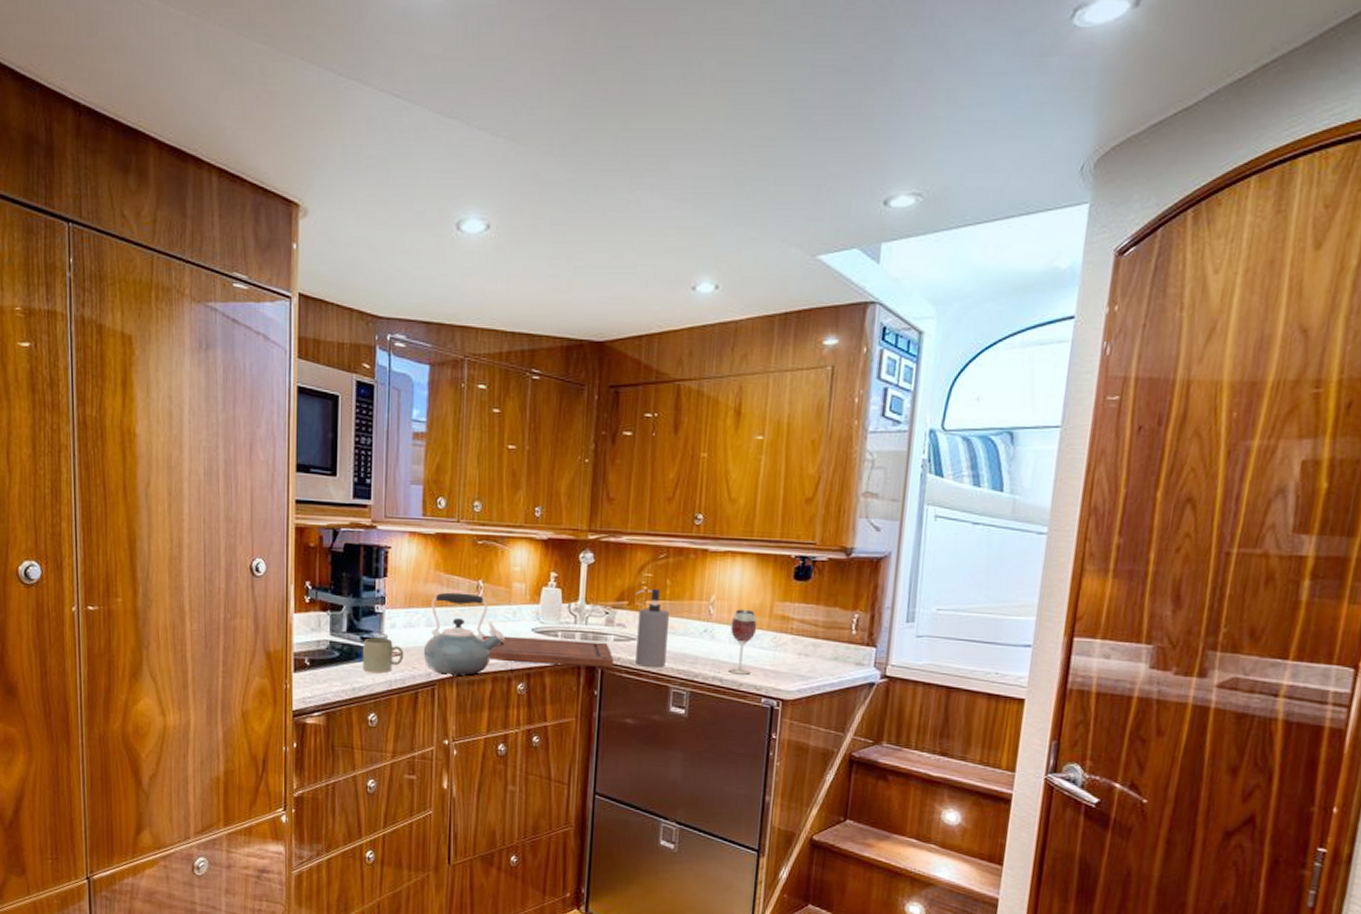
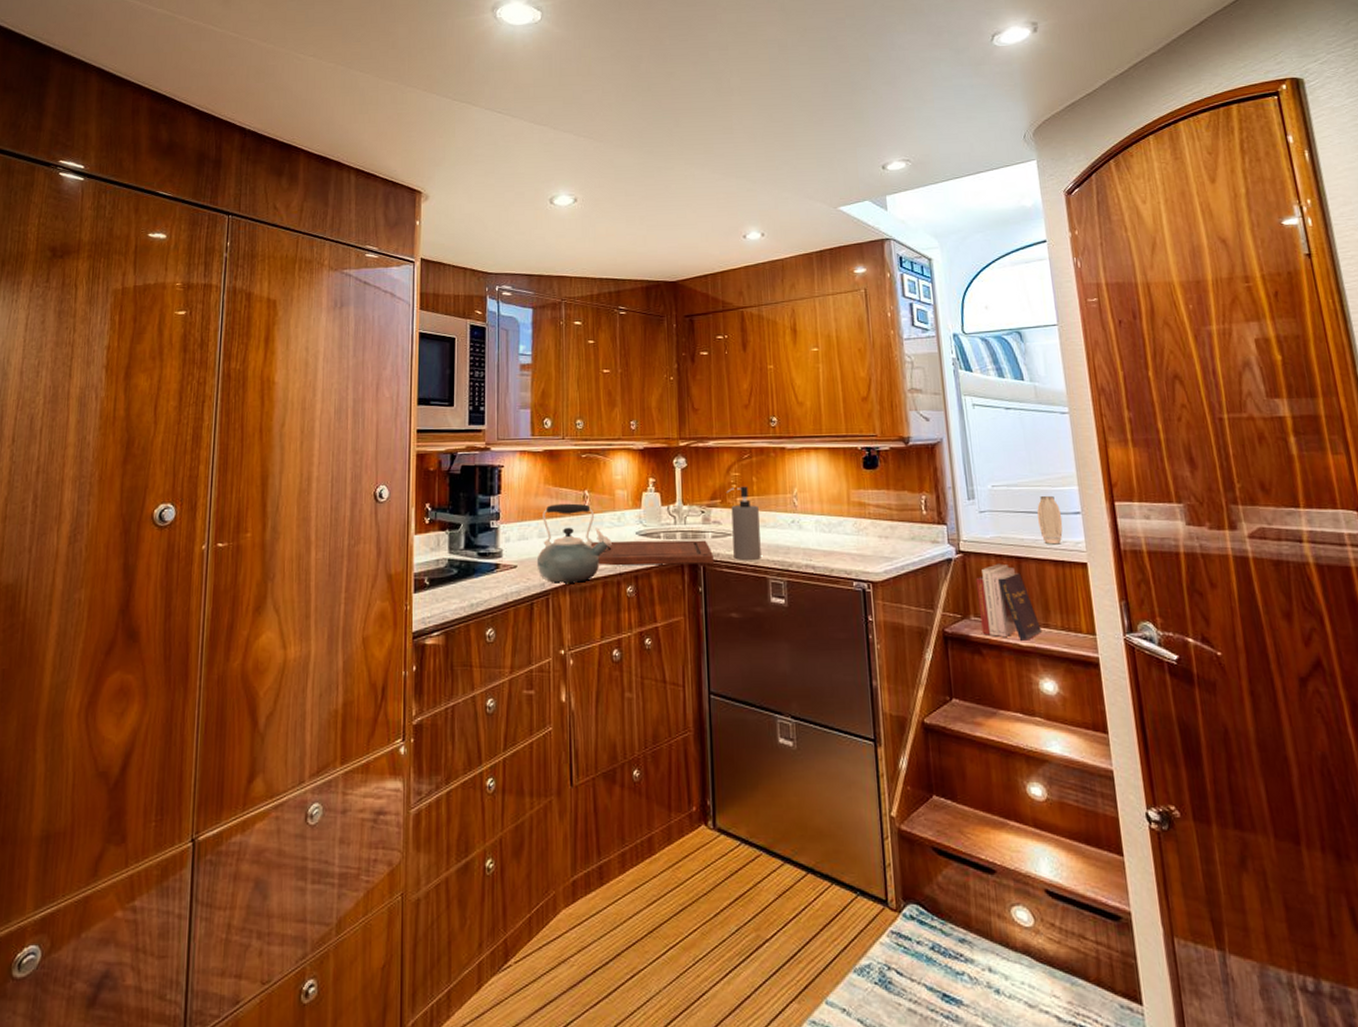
mug: present [362,637,404,674] -> none [479,552,519,588]
wineglass: present [729,609,758,675] -> none [815,499,839,561]
books: none [892,692,957,771] -> present [975,563,1041,641]
vase: none [980,624,1010,678] -> present [1037,495,1063,545]

